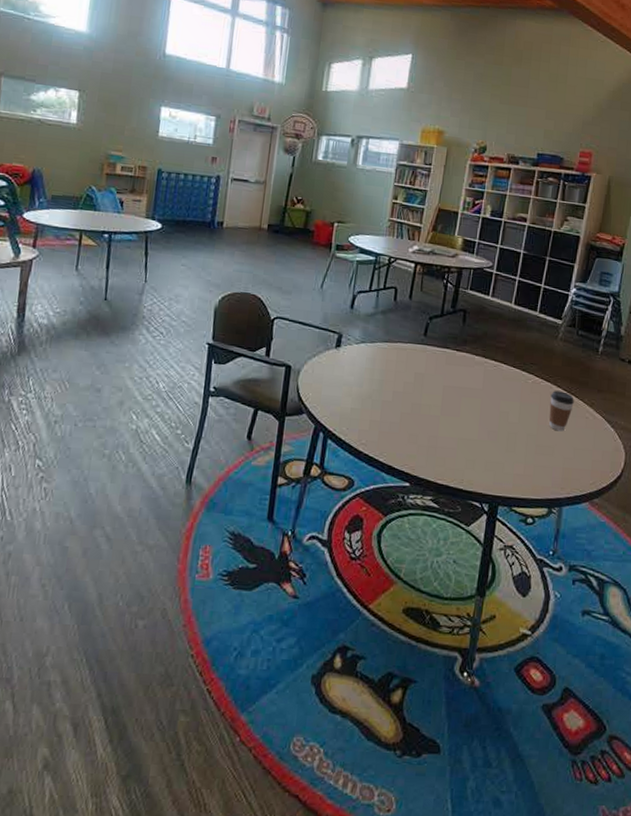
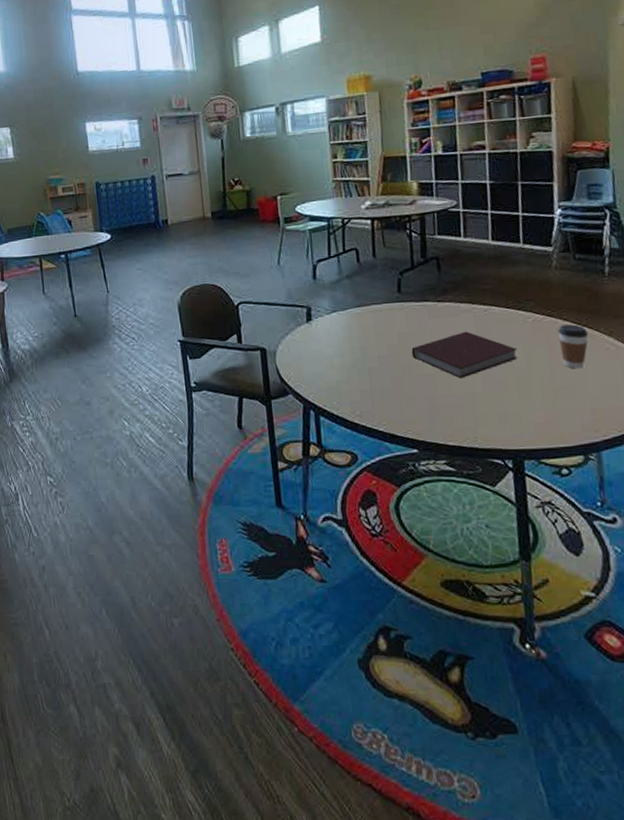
notebook: none [423,381,515,424] -> present [411,331,518,379]

